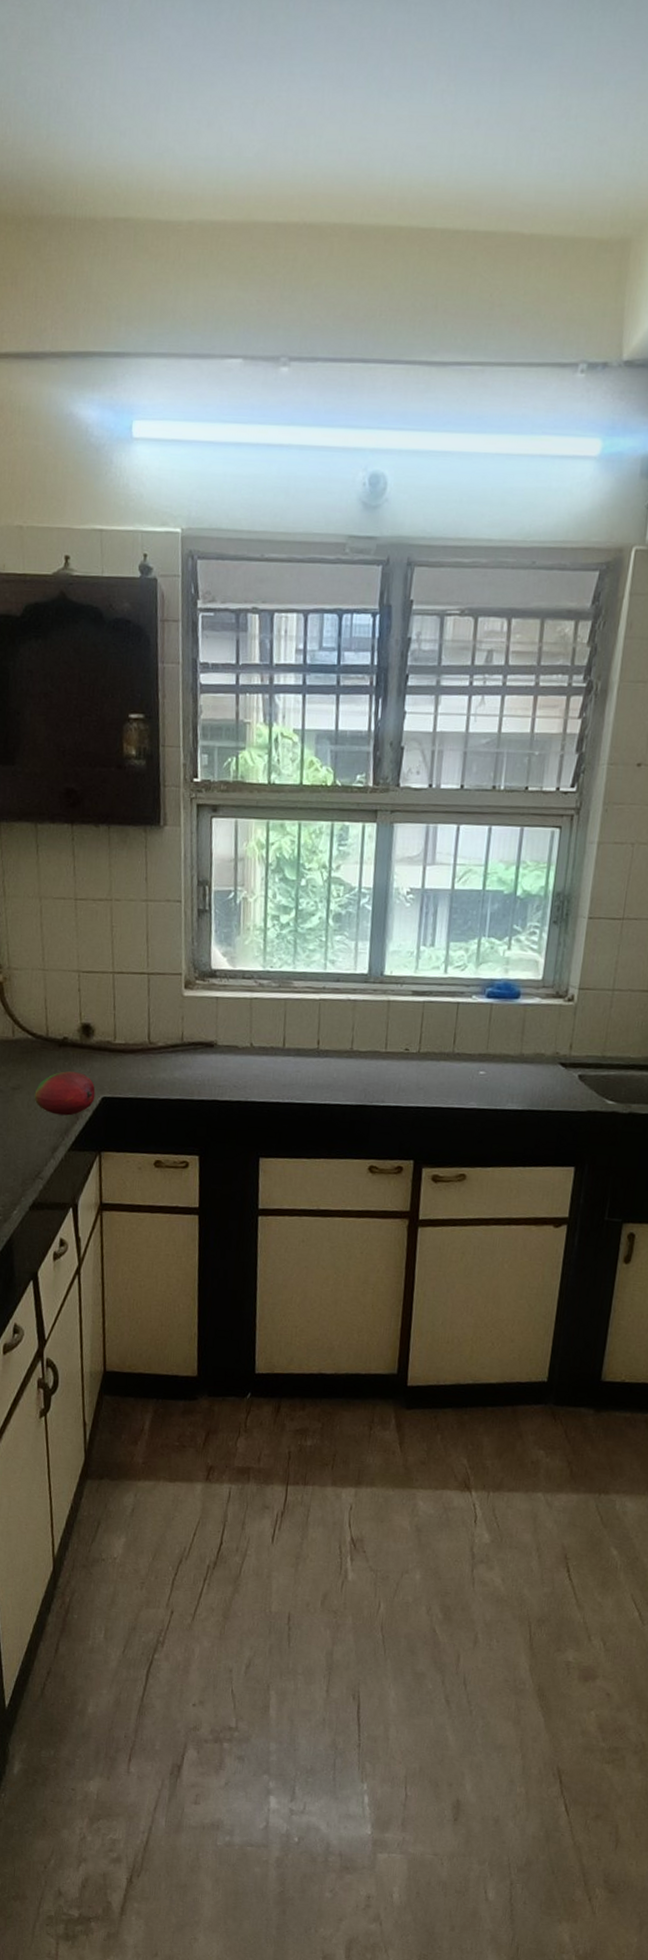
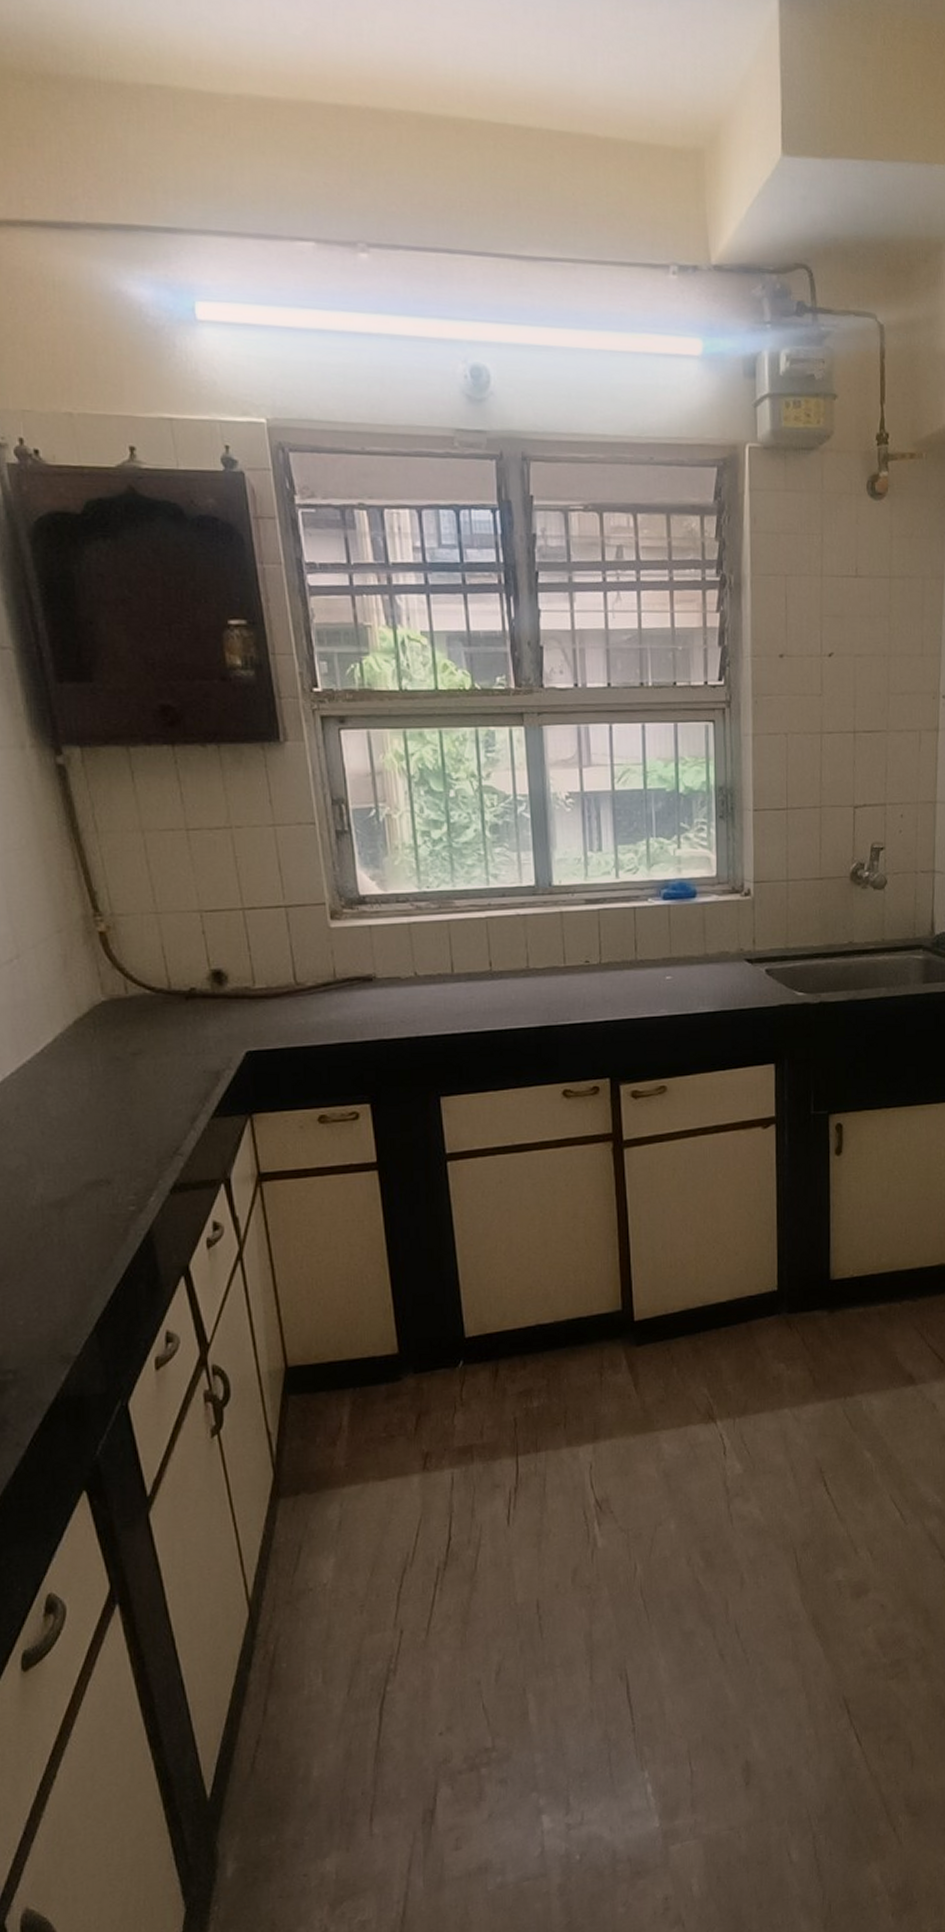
fruit: present [34,1071,96,1116] -> none [161,1026,237,1078]

